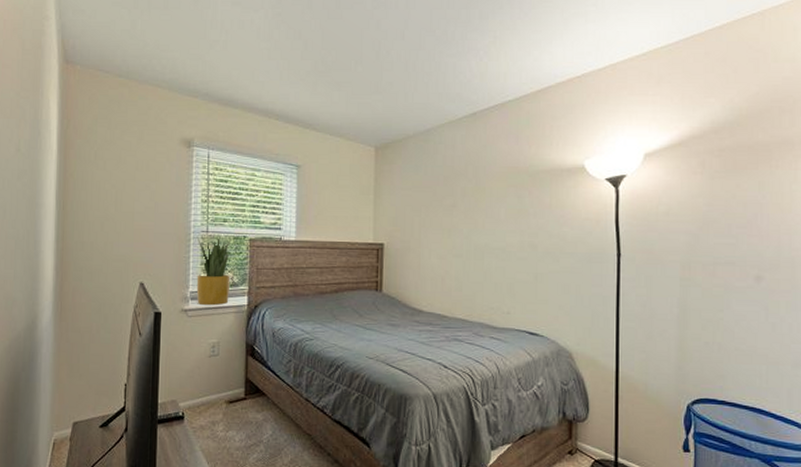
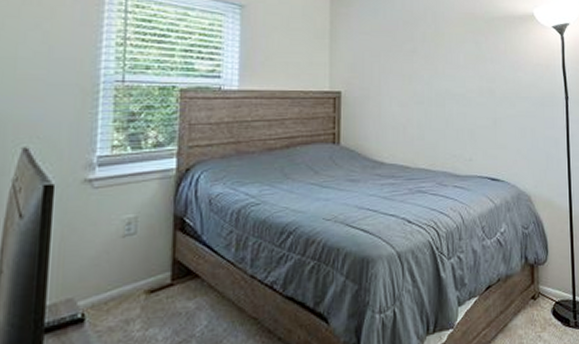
planter: present [196,236,232,306] -> none [106,87,157,173]

